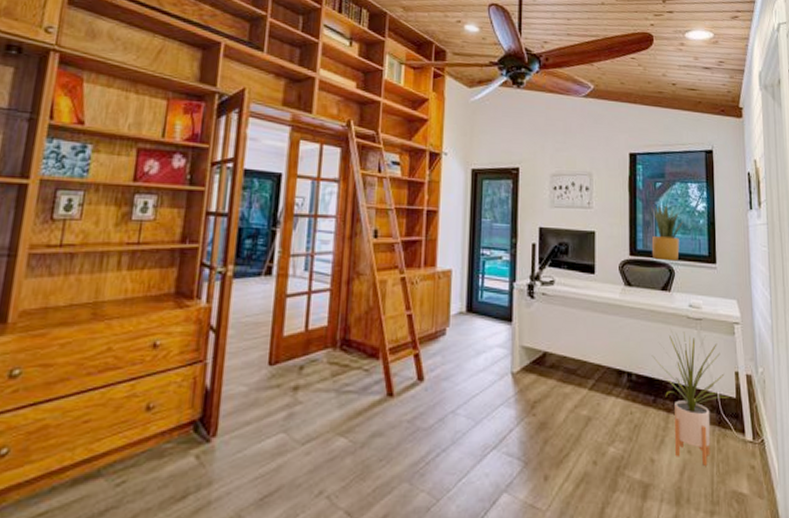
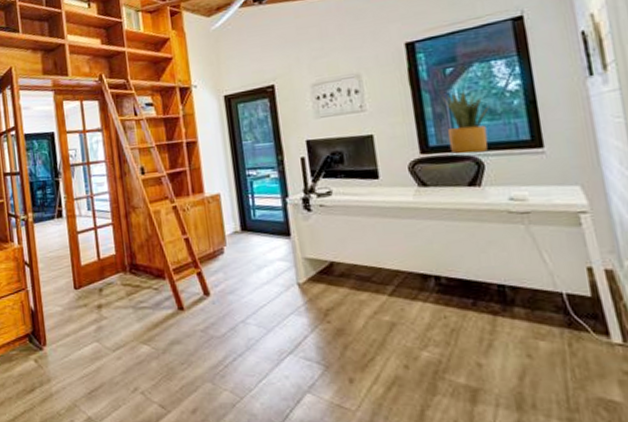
house plant: present [651,330,729,466] -> none [464,228,581,371]

